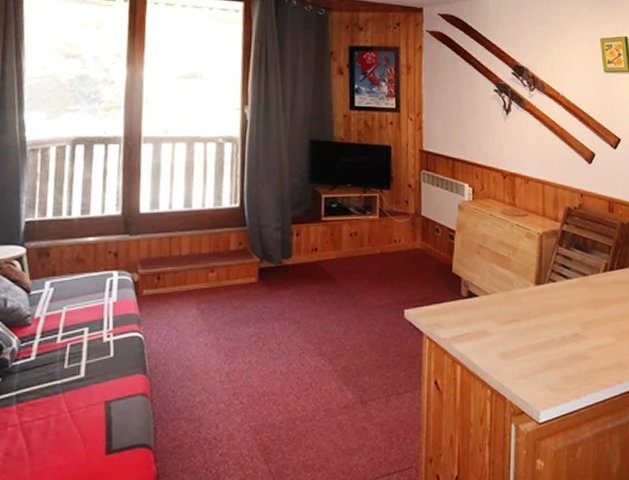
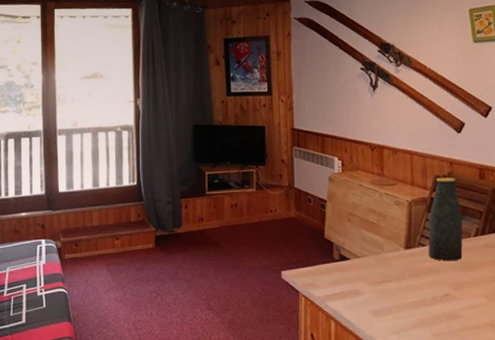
bottle: none [559,209,593,298] -> present [428,177,463,261]

